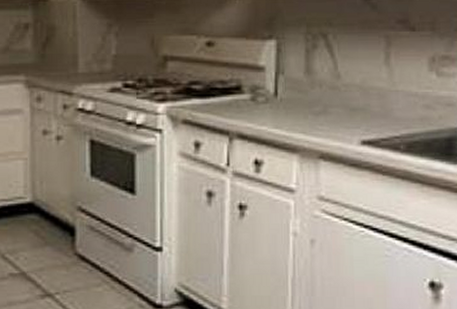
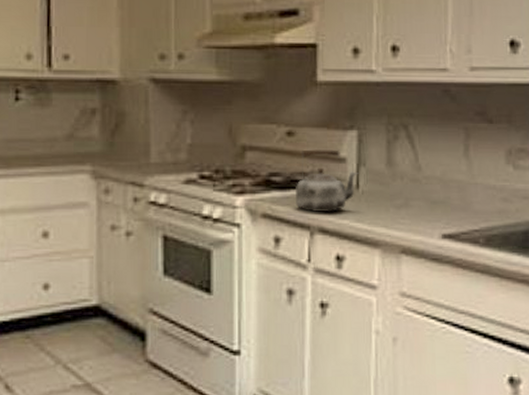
kettle: none [215,59,277,118] -> present [296,149,359,212]

